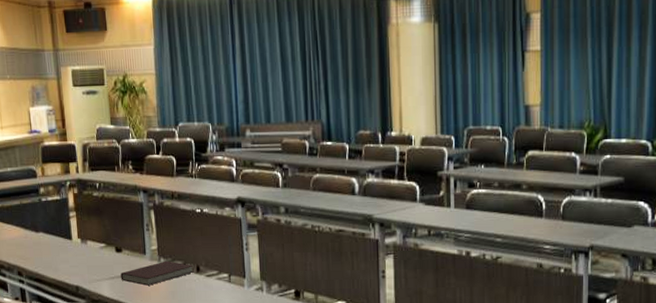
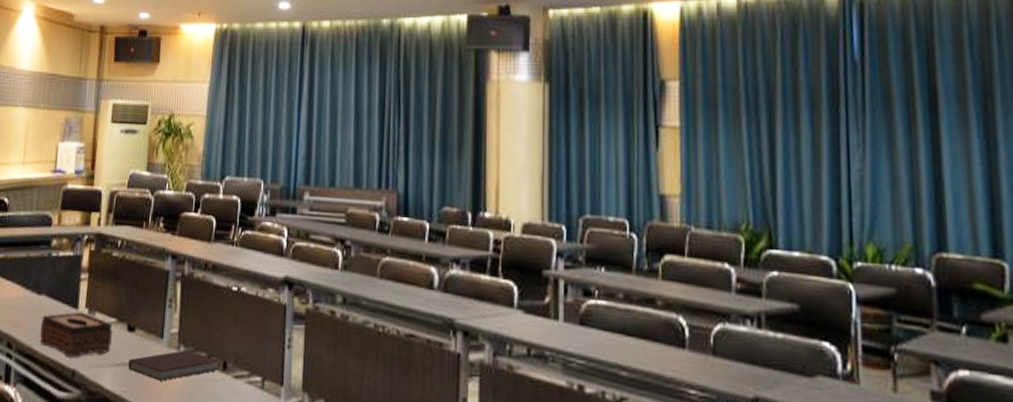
tissue box: none [43,242,105,277] -> present [40,312,112,357]

